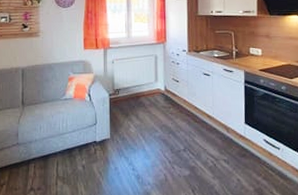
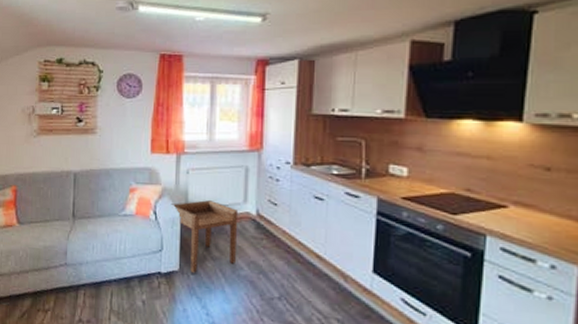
side table: none [101,82,152,139] -> present [170,200,239,273]

